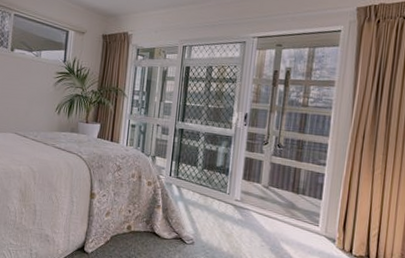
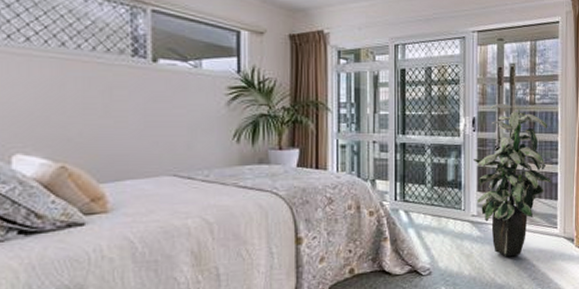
indoor plant: none [241,103,319,245] -> present [472,104,551,257]

